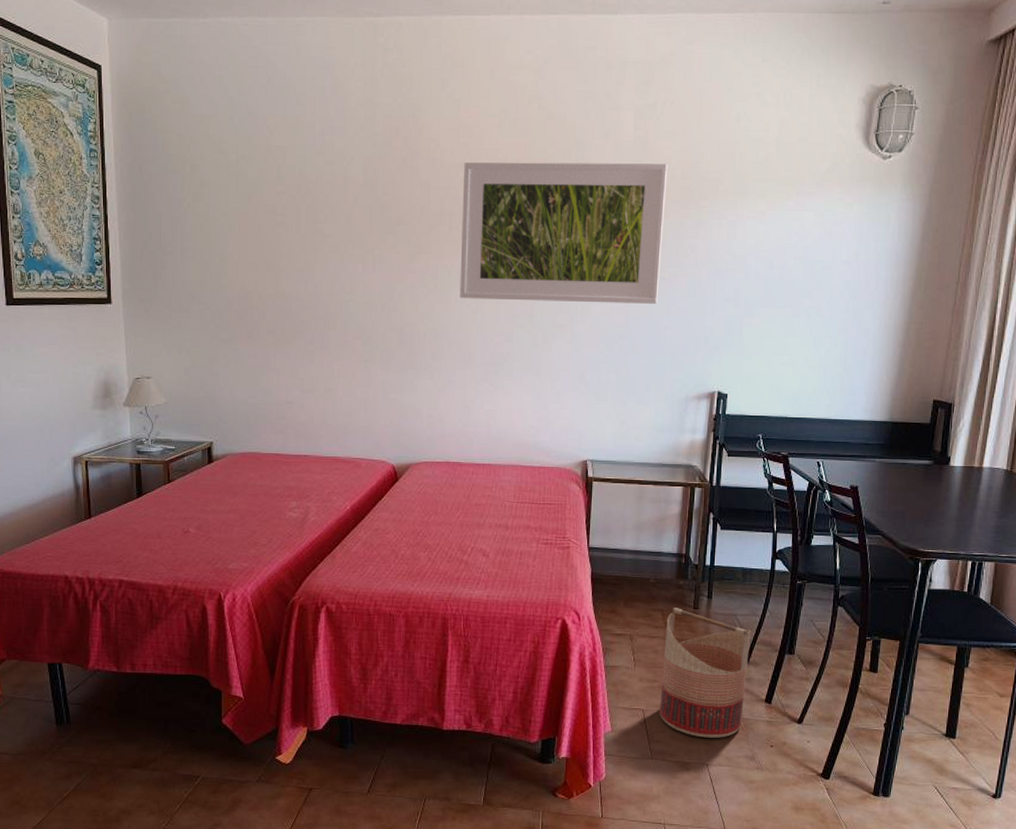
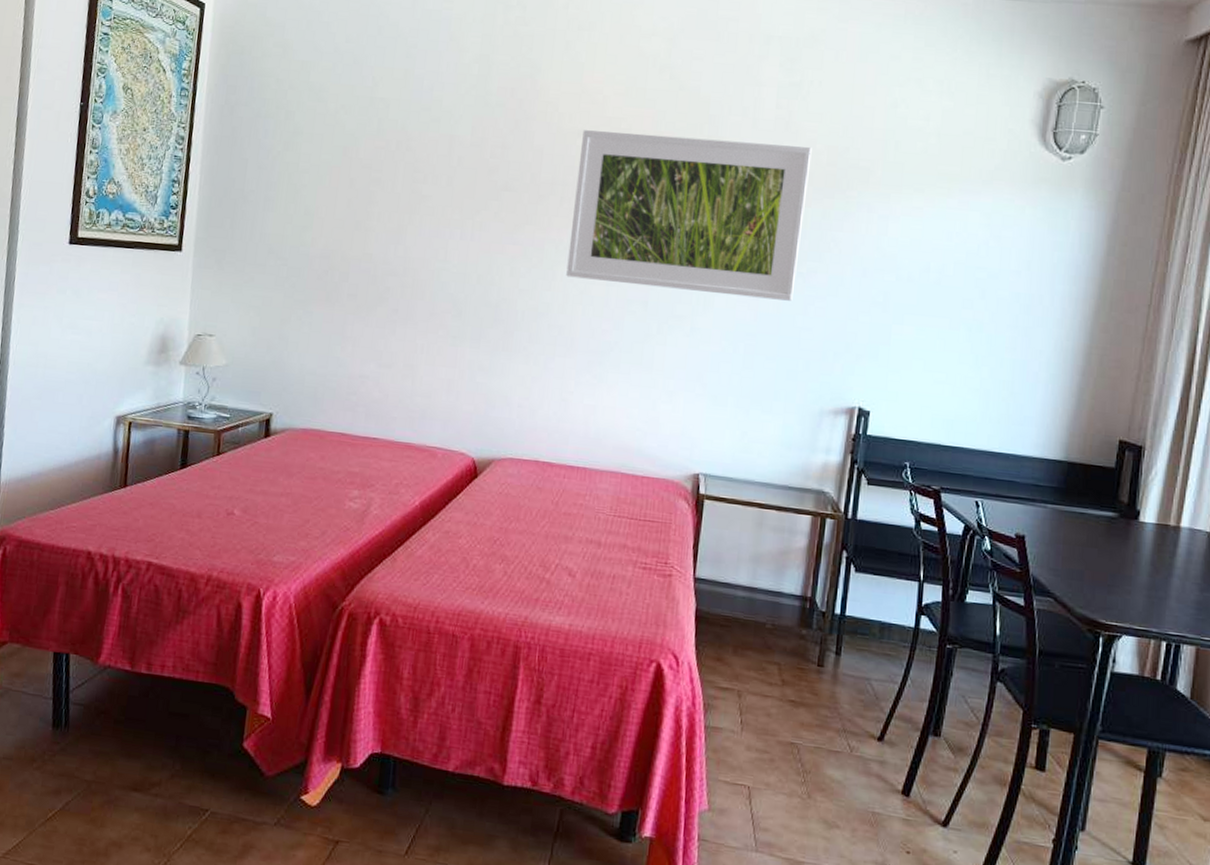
basket: present [660,608,751,738] -> none [769,662,887,834]

